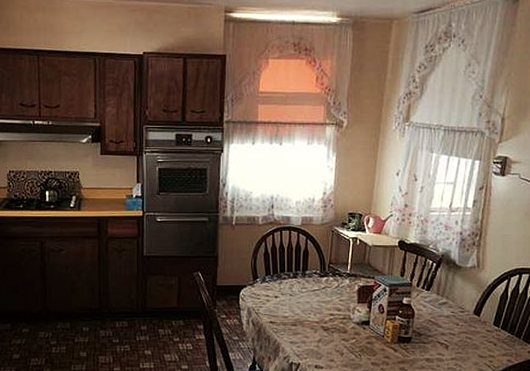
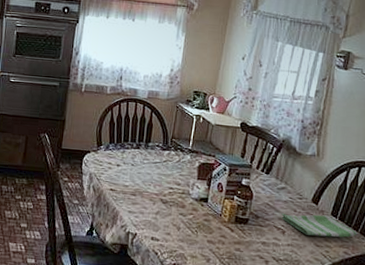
dish towel: none [444,326,520,347] -> present [281,213,357,238]

